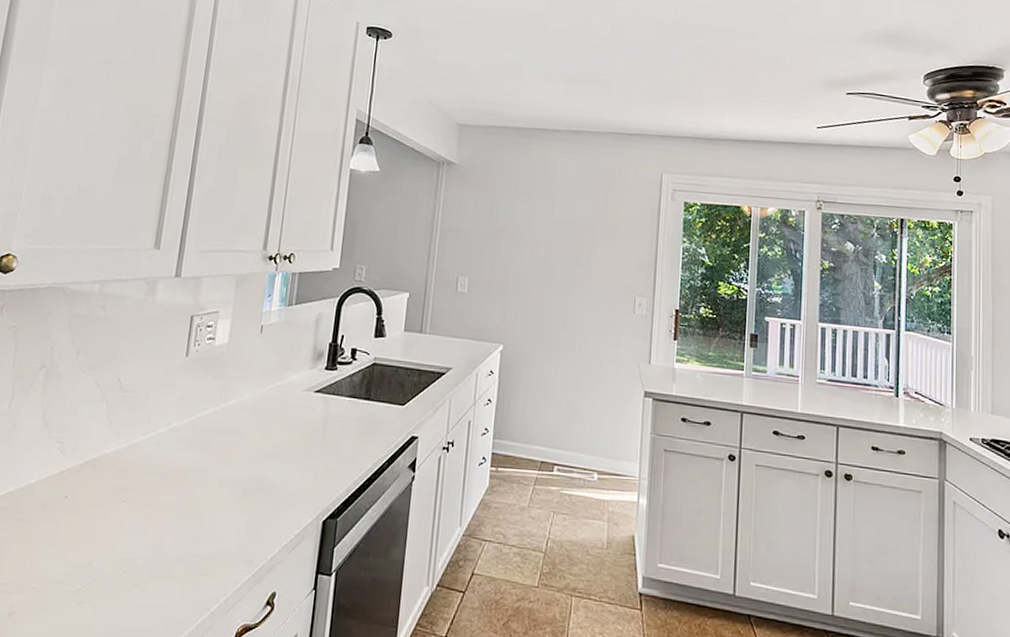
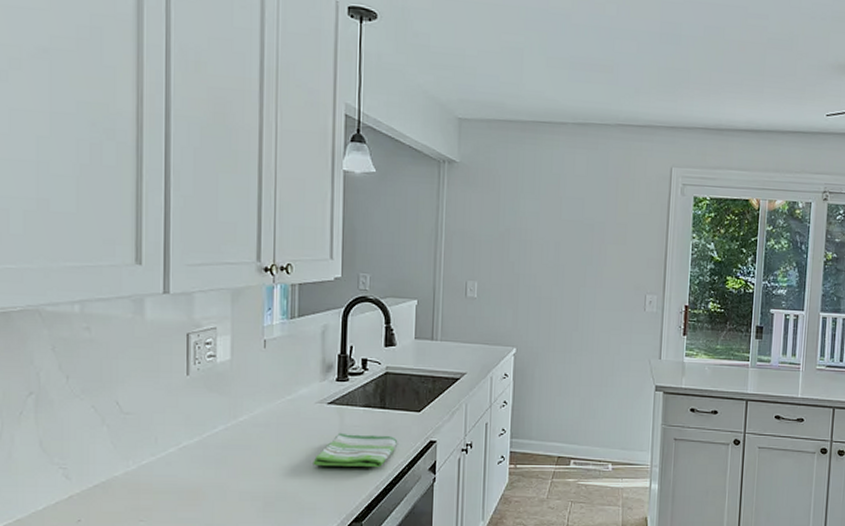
dish towel: none [294,422,380,462] -> present [313,432,398,468]

